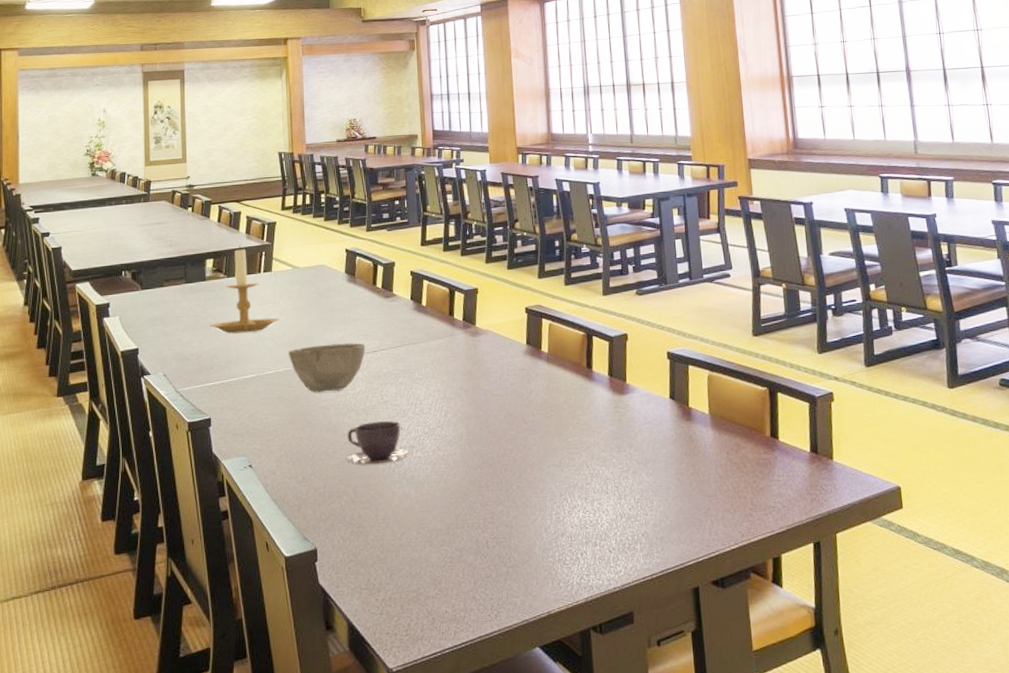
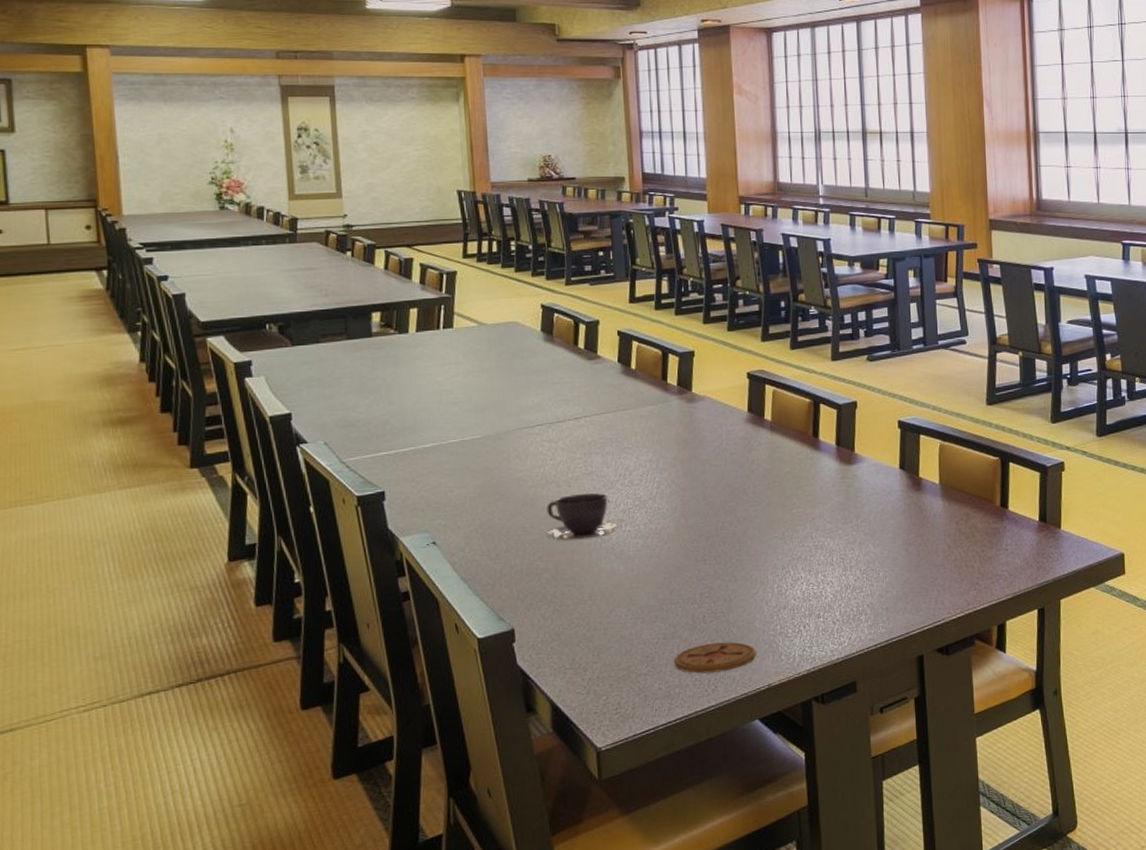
candle holder: present [209,246,280,334] -> none [379,298,465,398]
bowl: present [288,343,366,393] -> none [475,409,567,463]
coaster: none [460,567,536,598] -> present [674,642,756,674]

